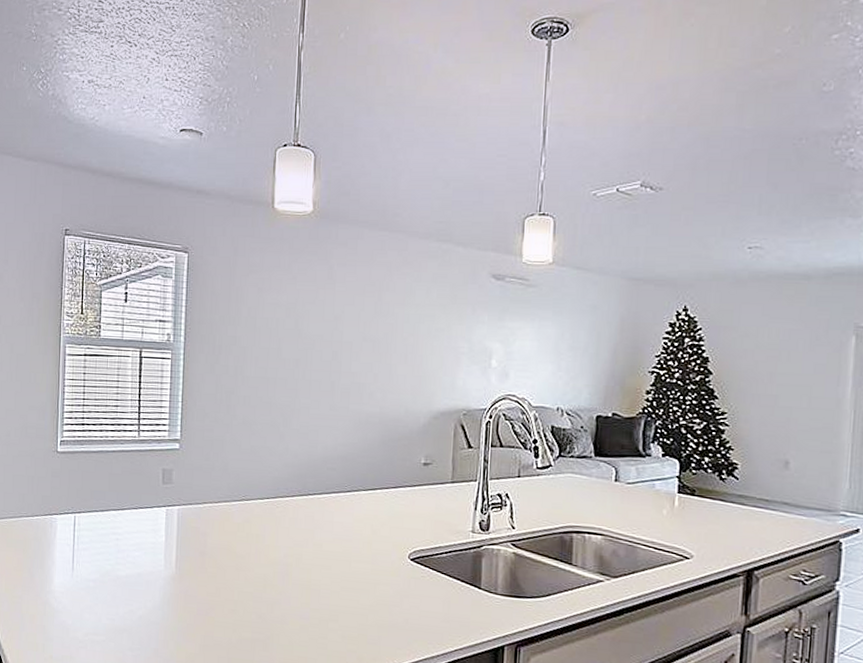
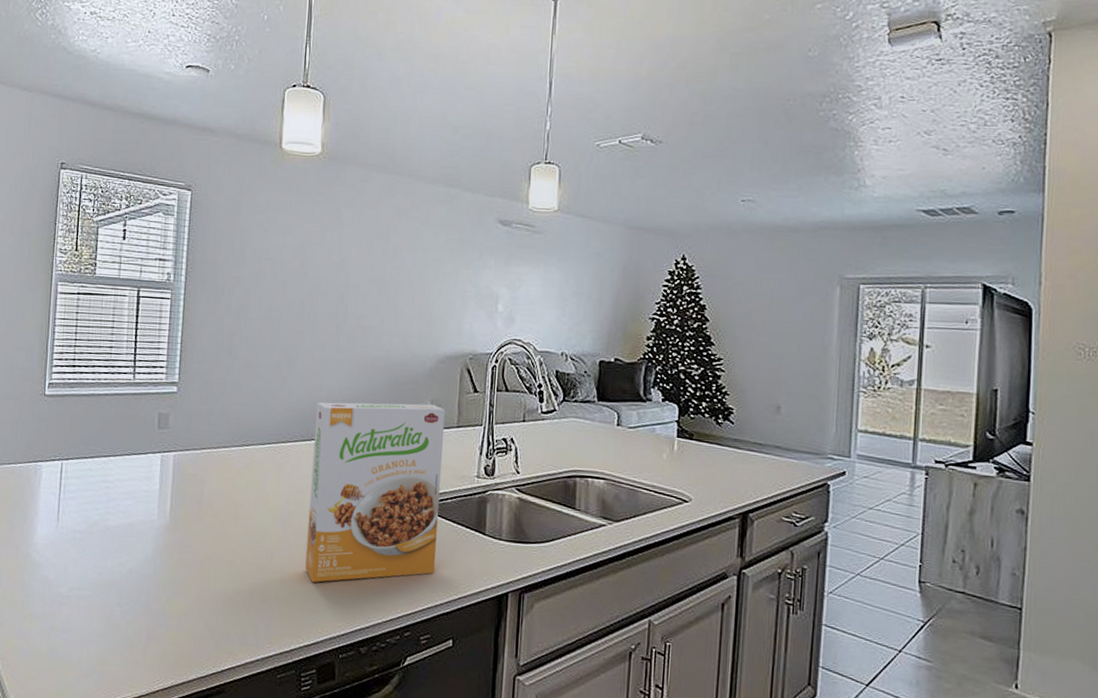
cereal box: none [304,458,440,632] -> present [305,402,446,582]

